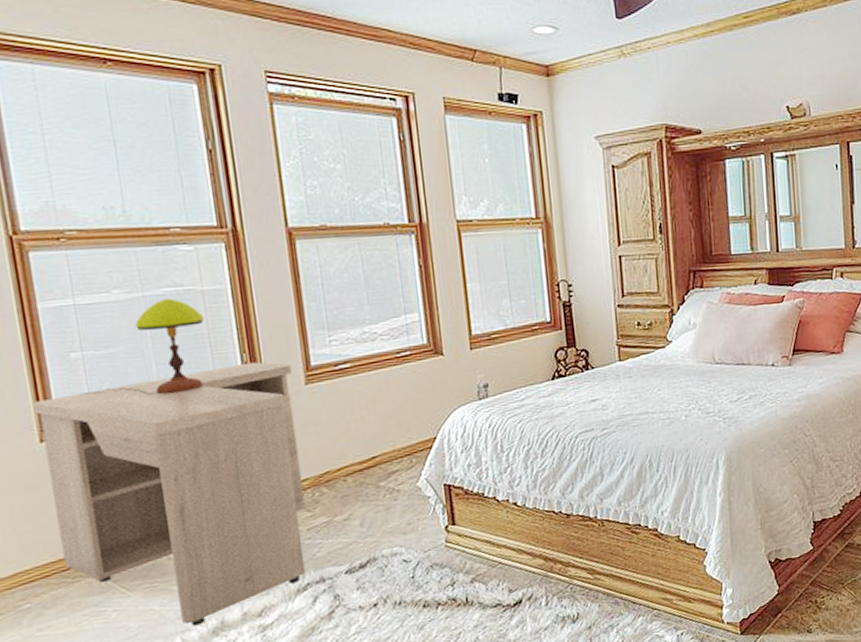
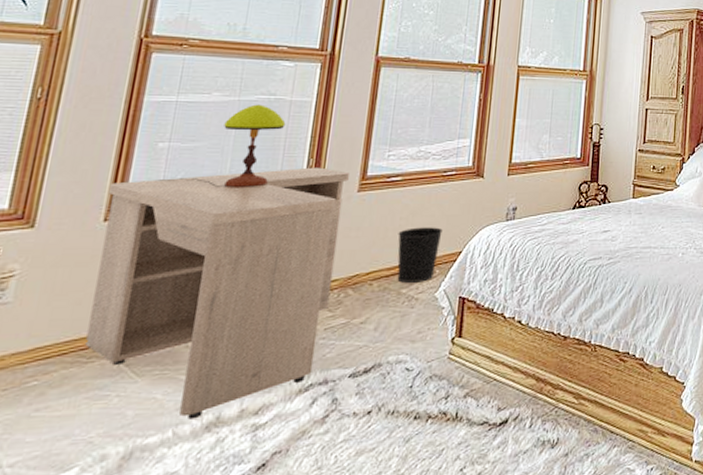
wastebasket: none [361,414,411,476] -> present [397,227,443,284]

